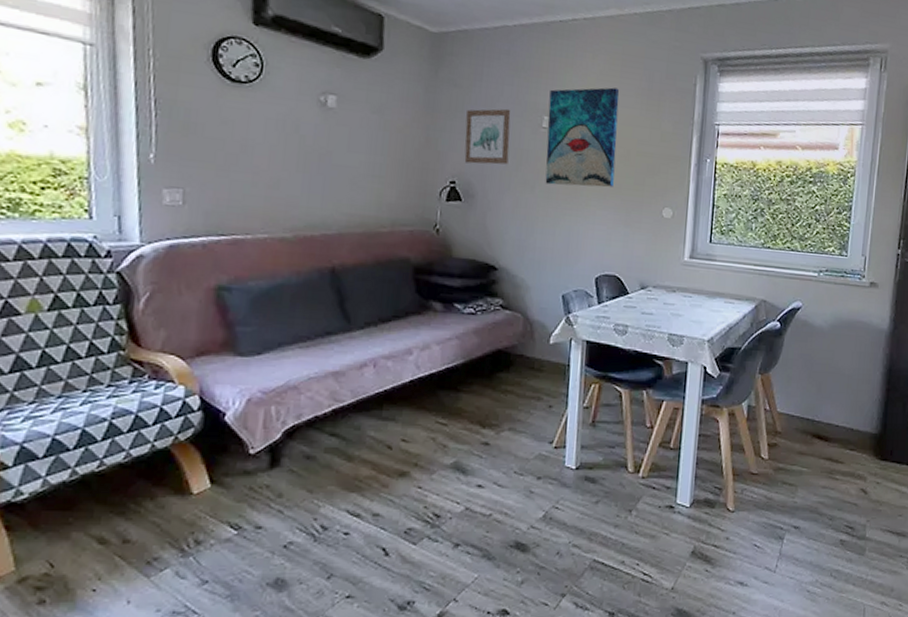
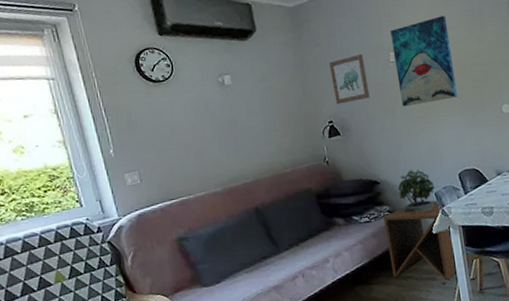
side table: none [489,304,570,403] -> present [383,200,457,280]
potted plant: none [518,258,564,315] -> present [398,166,435,213]

